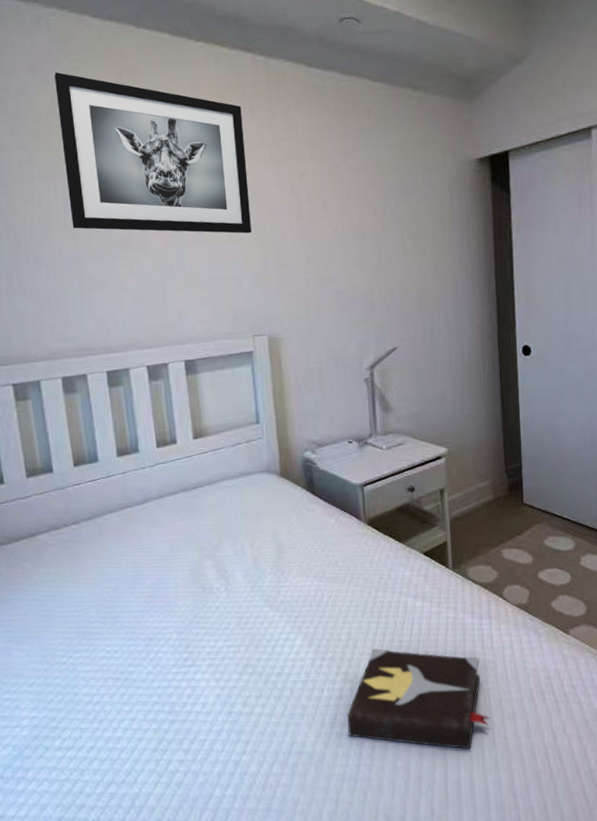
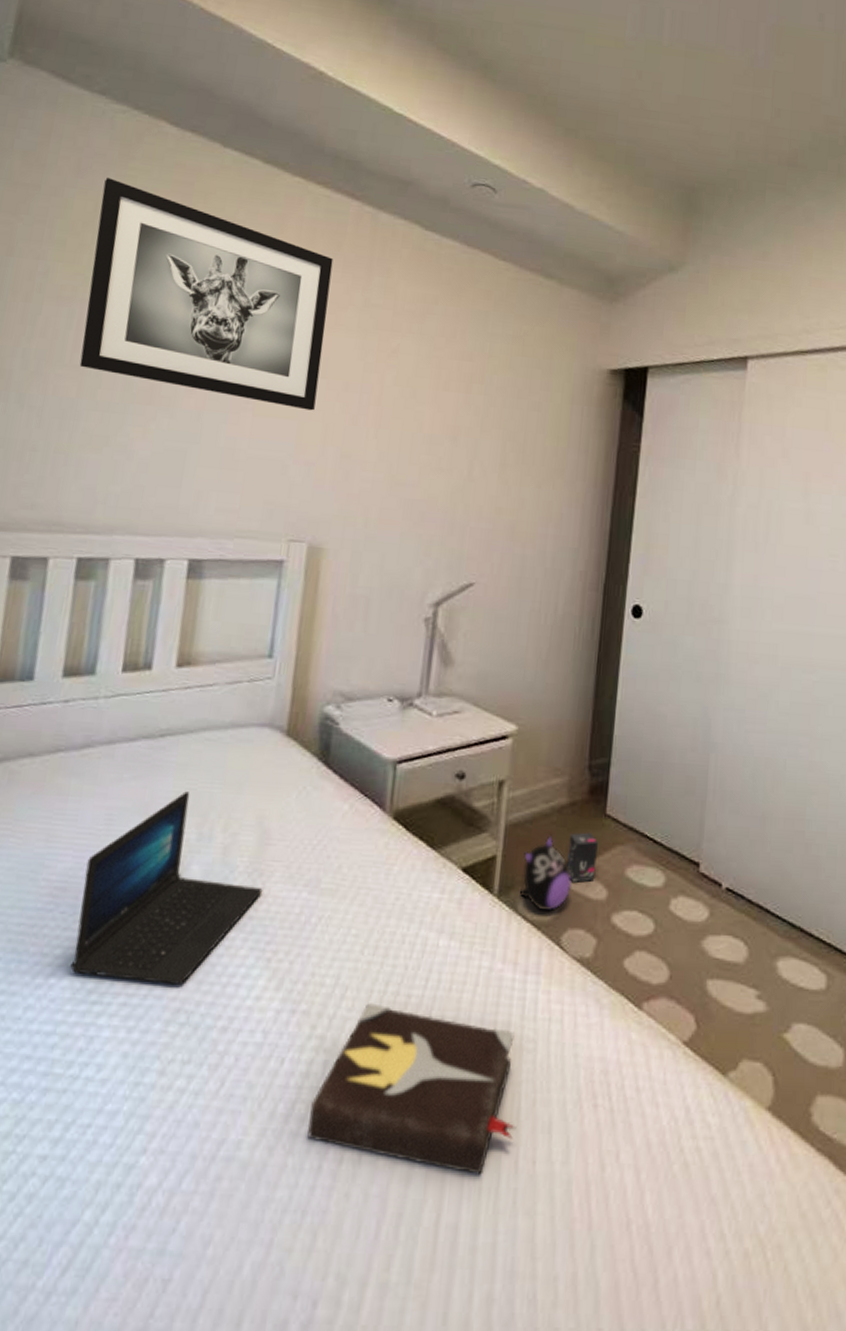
laptop: none [164,523,286,650] -> present [70,791,263,985]
plush toy: none [467,521,506,576] -> present [519,833,573,912]
box: none [498,517,522,553] -> present [567,832,598,883]

